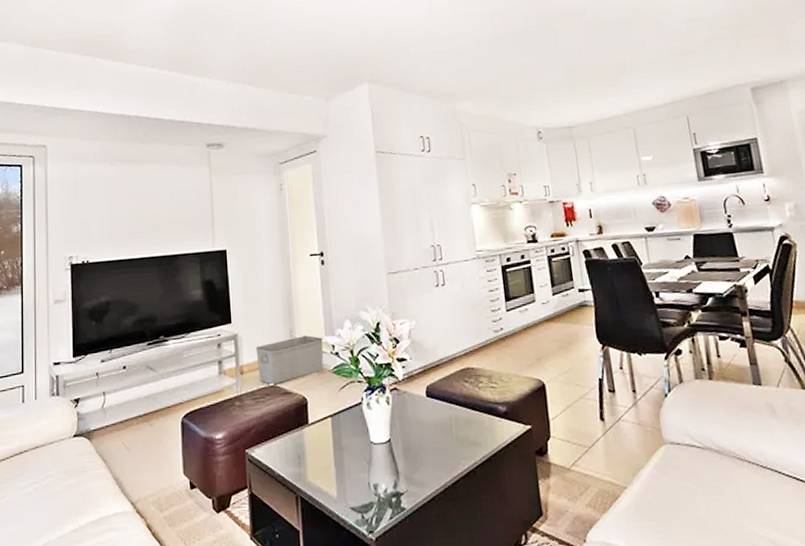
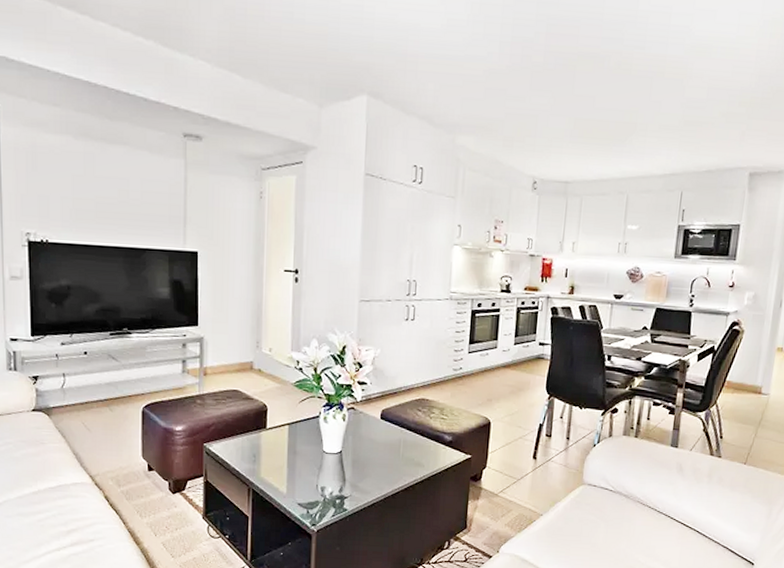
storage bin: present [255,335,324,385] -> none [221,348,289,390]

